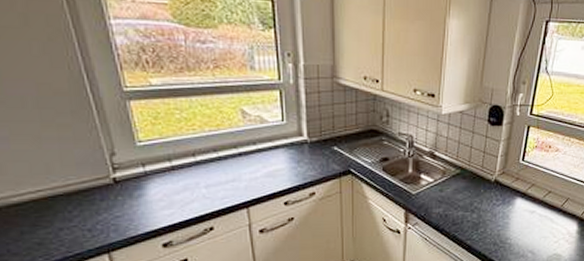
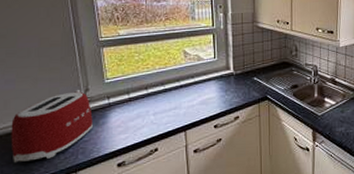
toaster: none [11,154,125,241] -> present [11,90,93,163]

